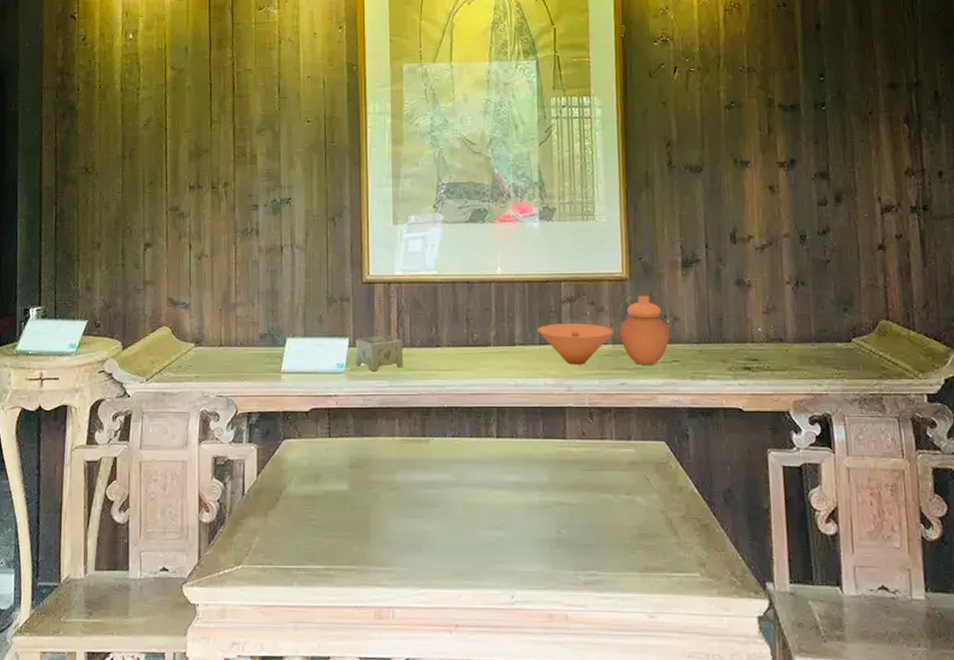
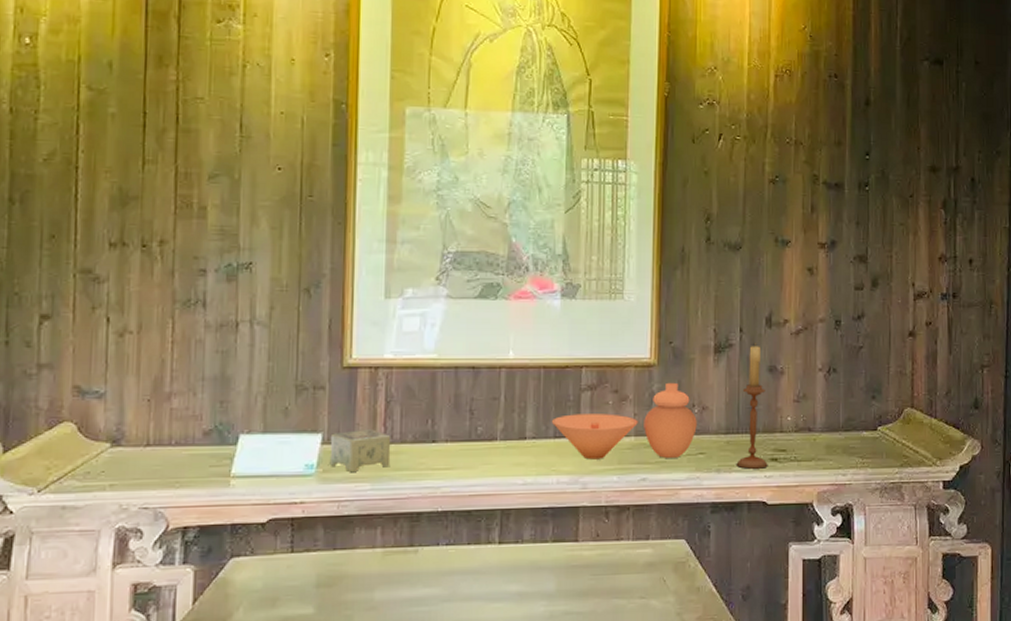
candlestick: none [710,258,742,377] -> present [736,343,768,469]

